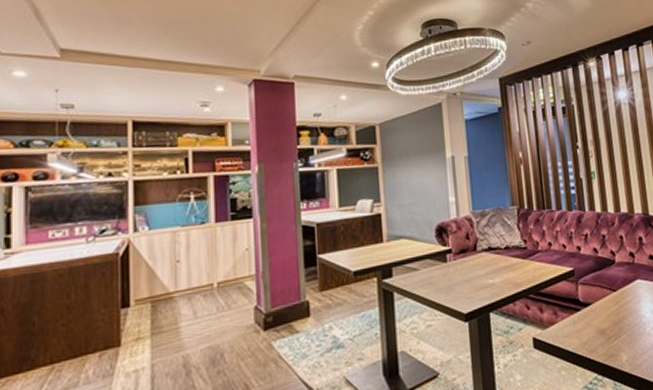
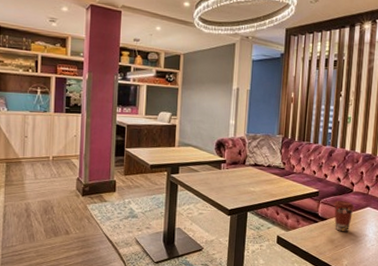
coffee cup: none [595,276,621,318] -> present [333,200,354,232]

